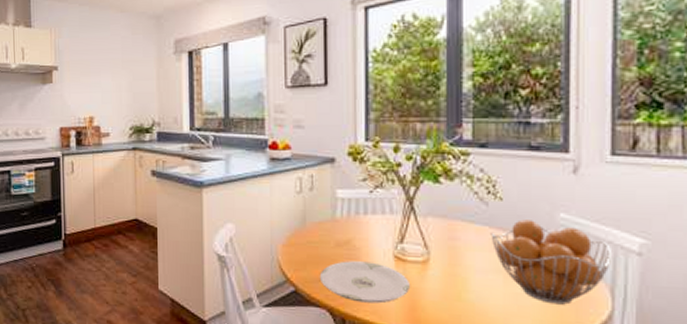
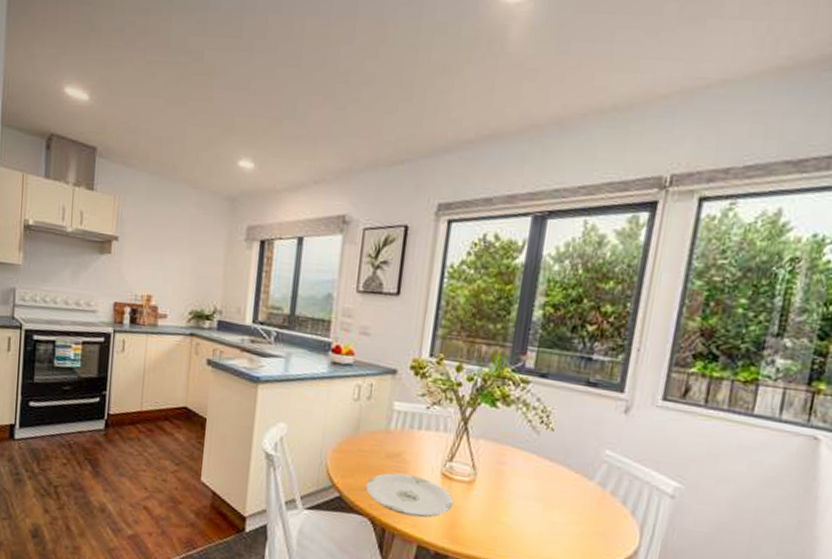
fruit basket: present [490,220,613,305] -> none [537,452,648,537]

